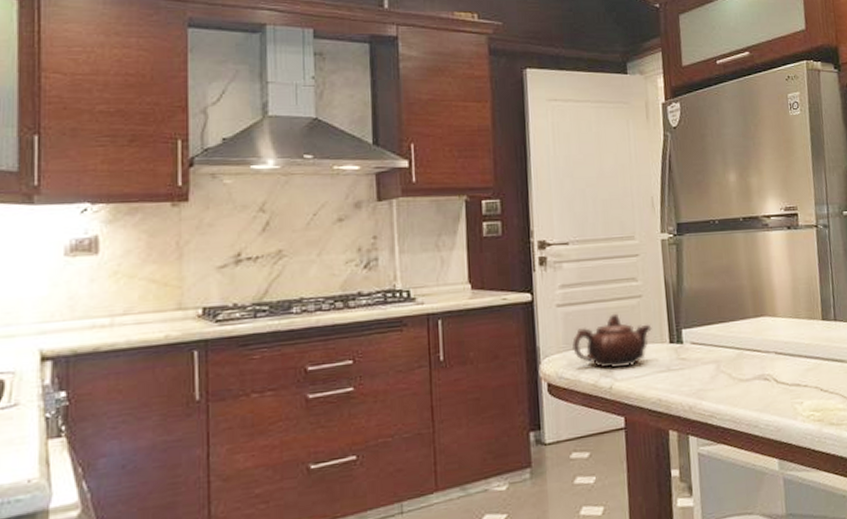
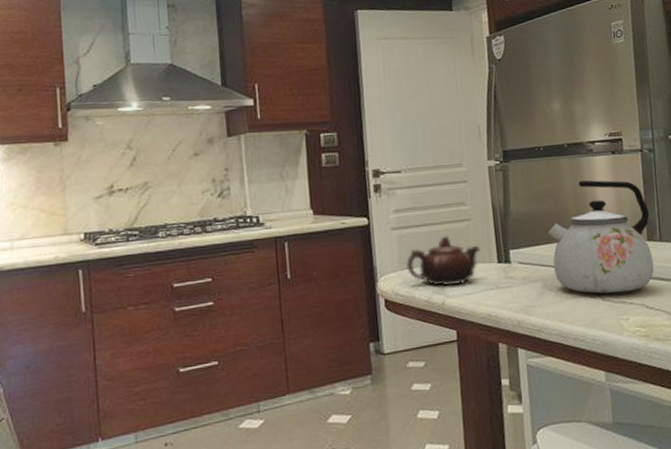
kettle: none [722,255,829,377] -> present [548,180,654,294]

